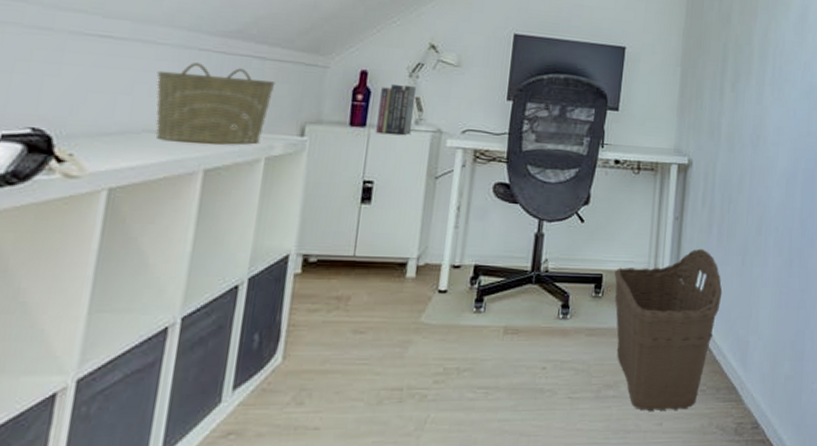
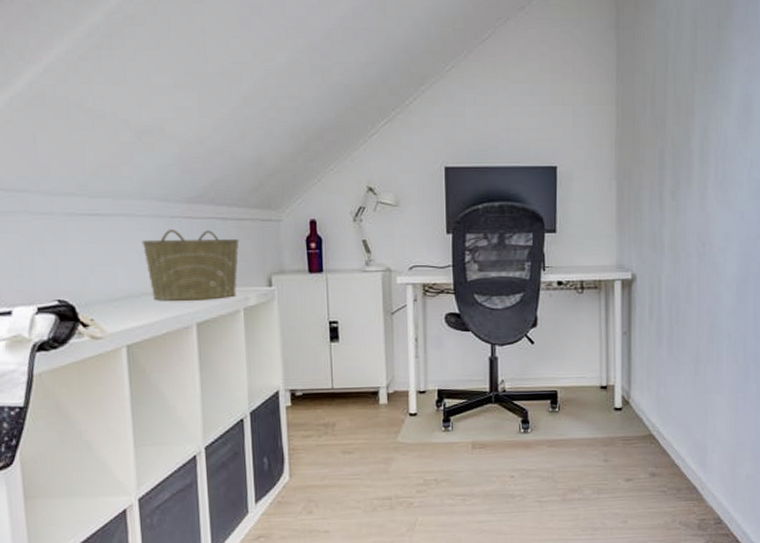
books: present [376,83,417,135] -> none [331,229,364,277]
wicker basket: present [614,248,723,412] -> none [568,360,677,512]

